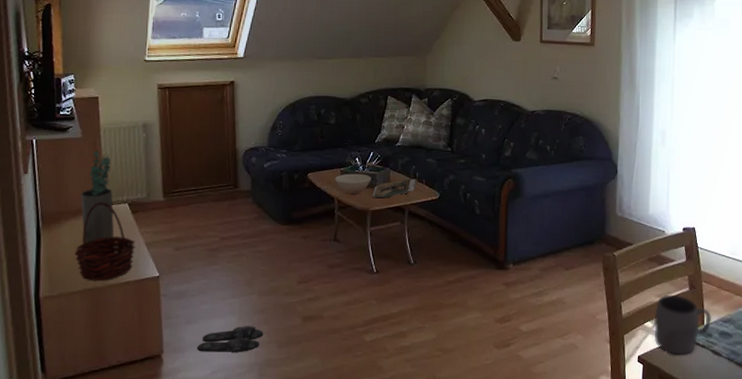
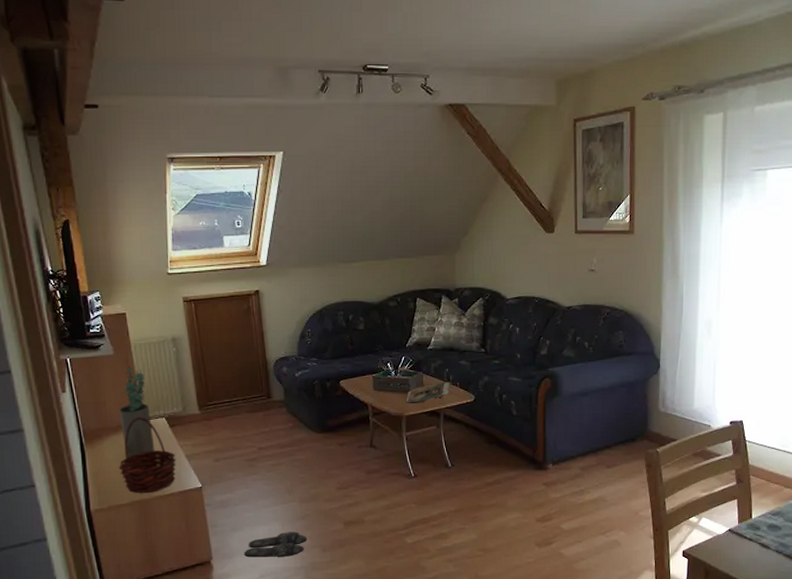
bowl: present [335,173,371,194] -> none [368,379,404,400]
mug: present [653,294,712,355] -> none [698,489,761,549]

